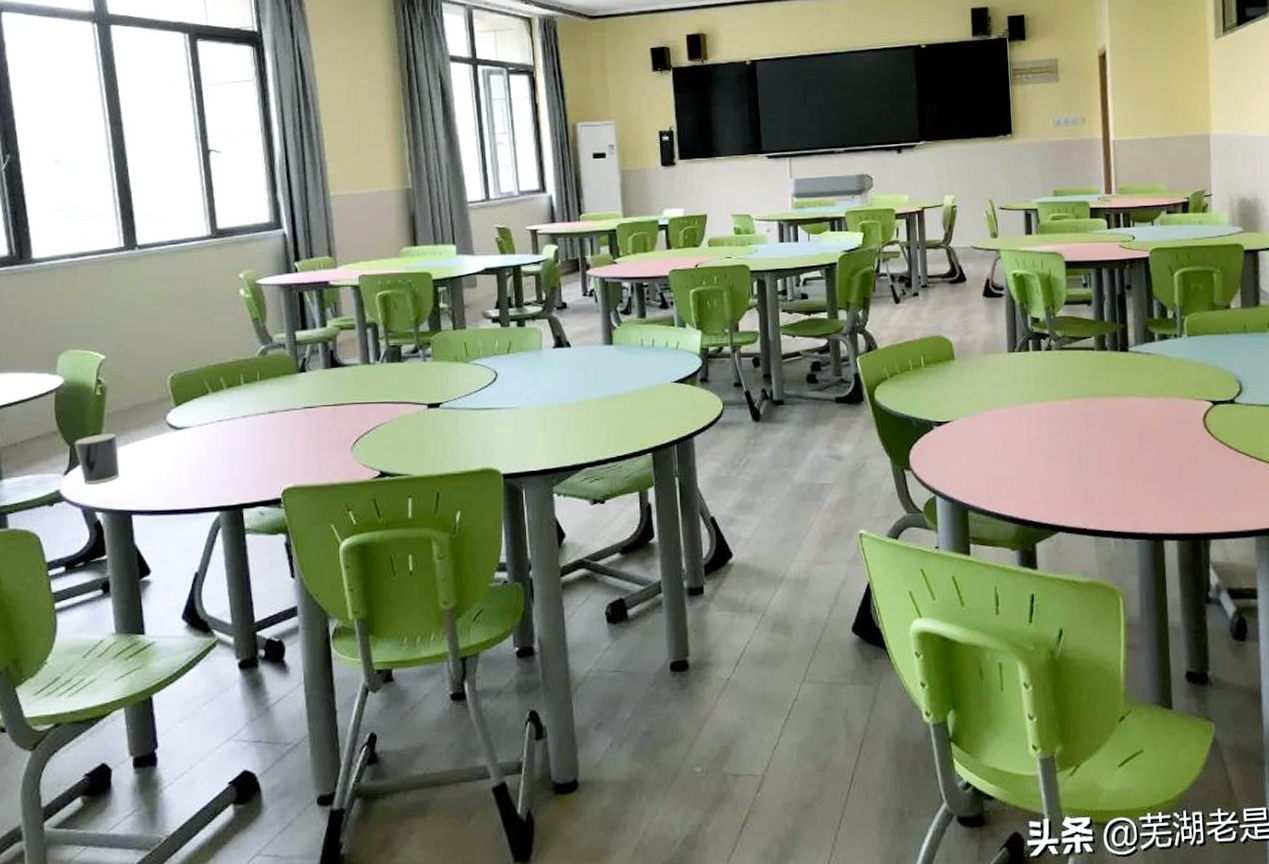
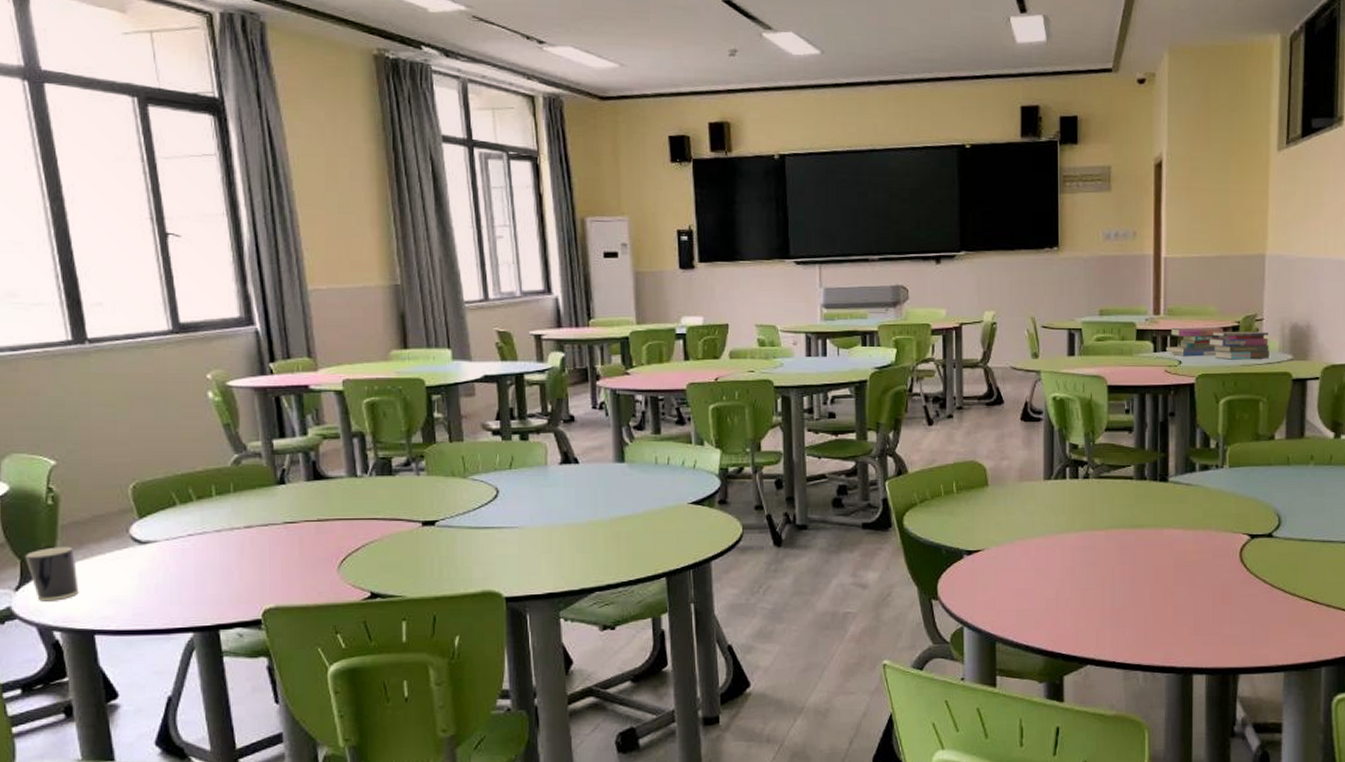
books: none [1119,203,1173,232] -> present [1166,327,1223,357]
books: none [1160,206,1220,234] -> present [1209,331,1269,360]

